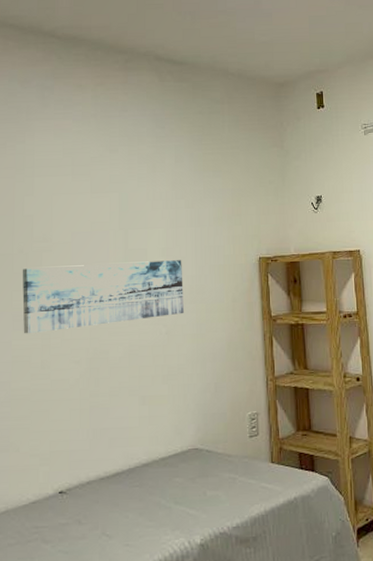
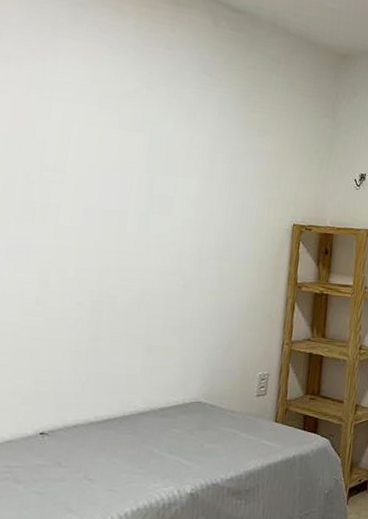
wall art: present [22,260,184,334] -> none [18,196,211,269]

